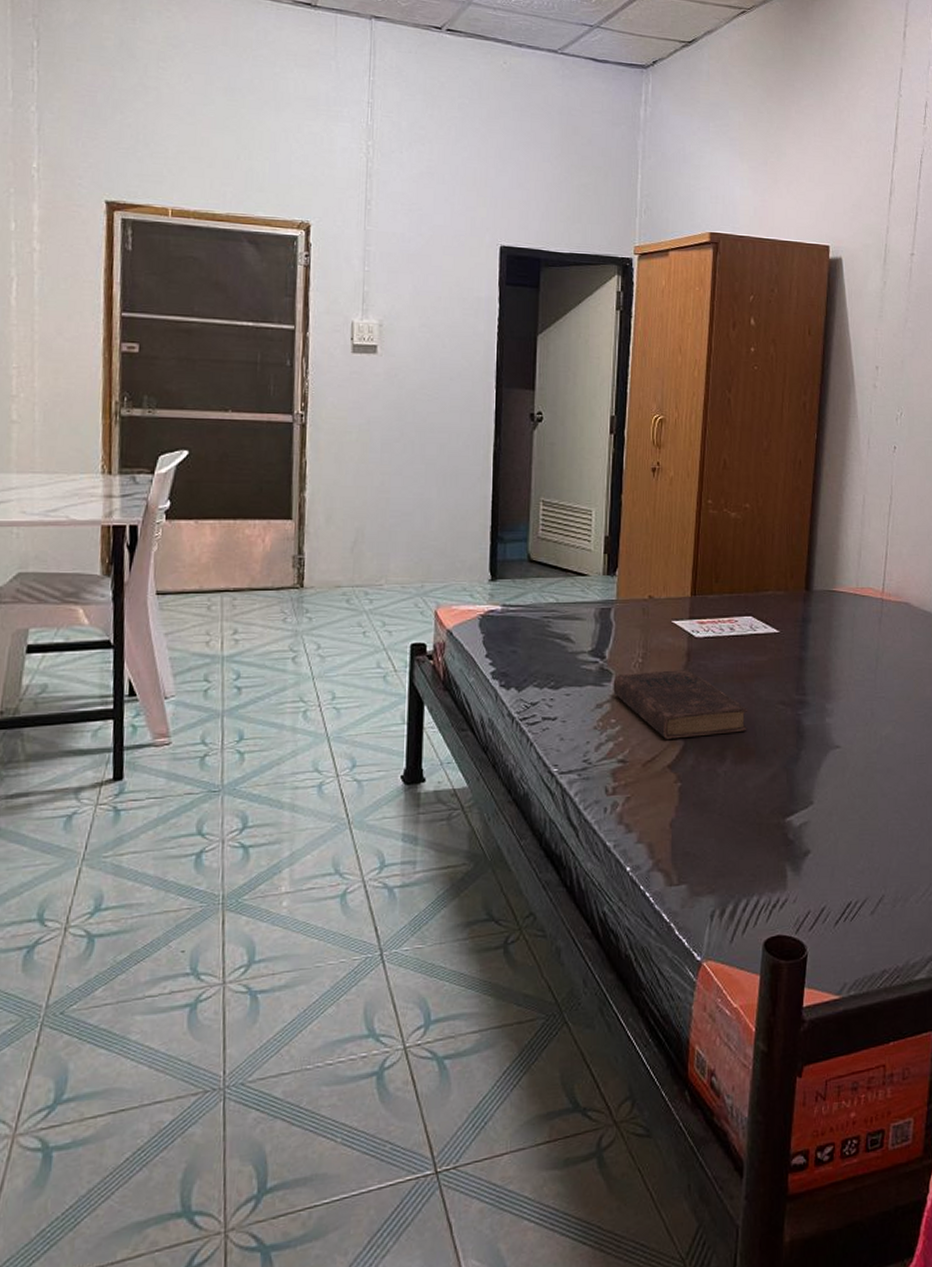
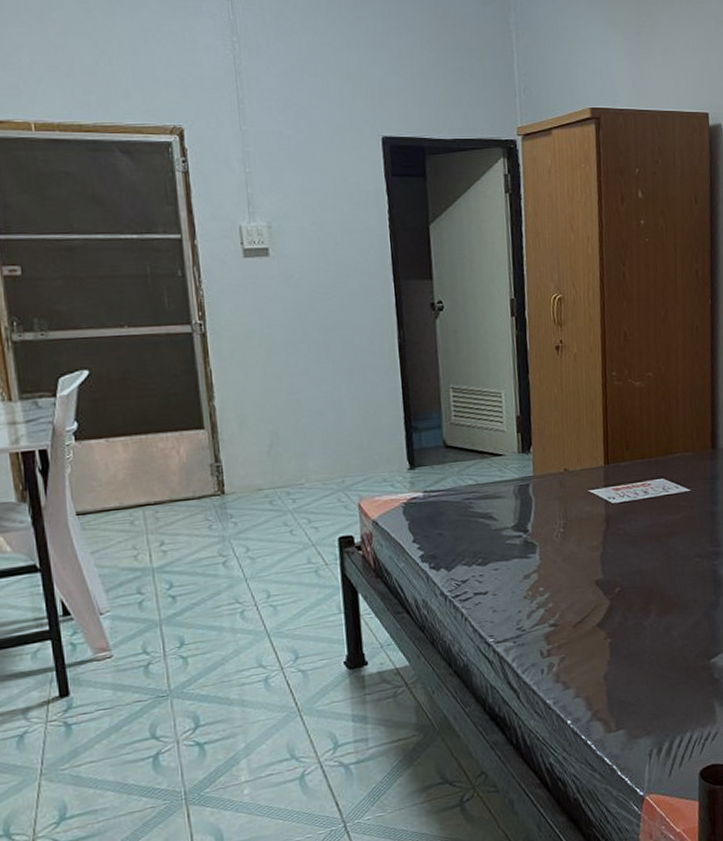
book: present [613,670,748,740] -> none [538,534,668,602]

